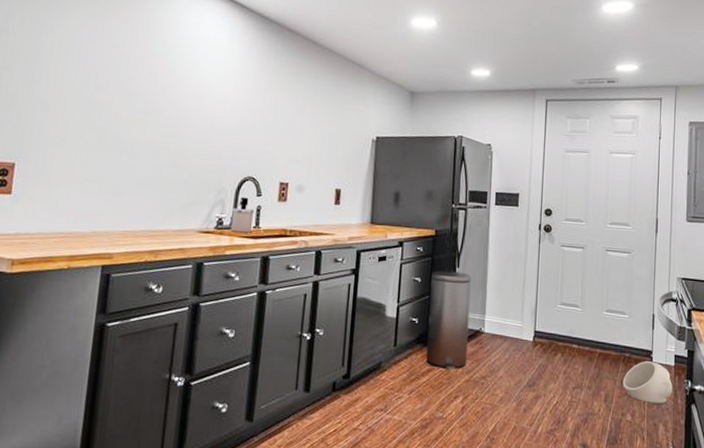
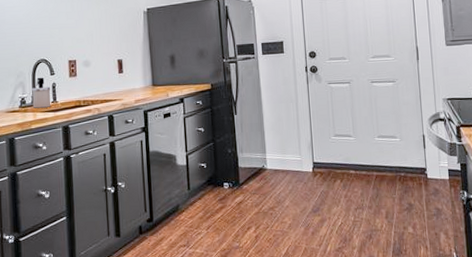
pedal bin: present [426,270,472,370] -> none [213,118,255,205]
pet bowl: present [623,361,673,403] -> none [401,178,450,215]

